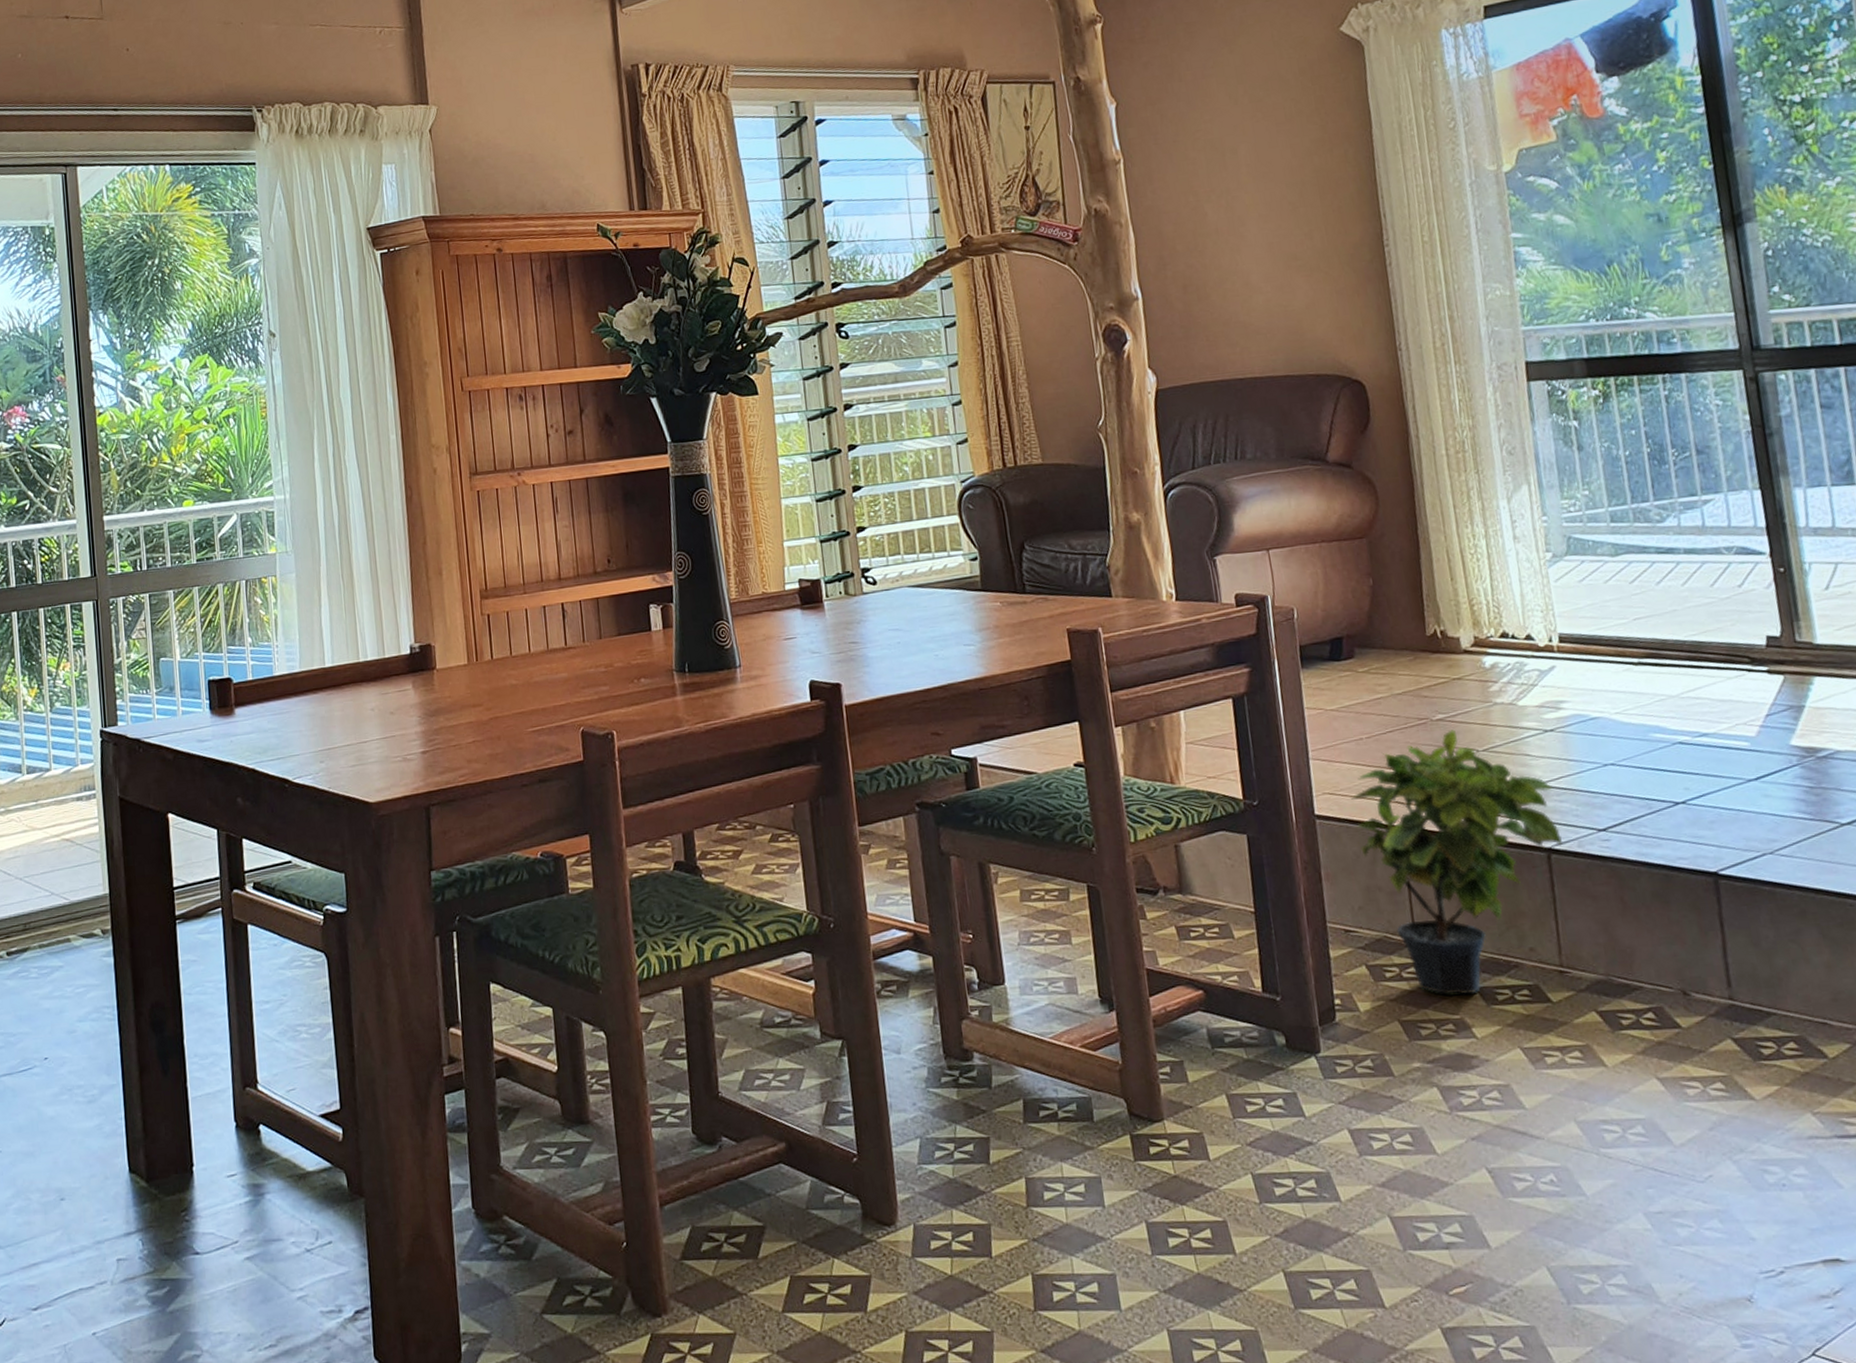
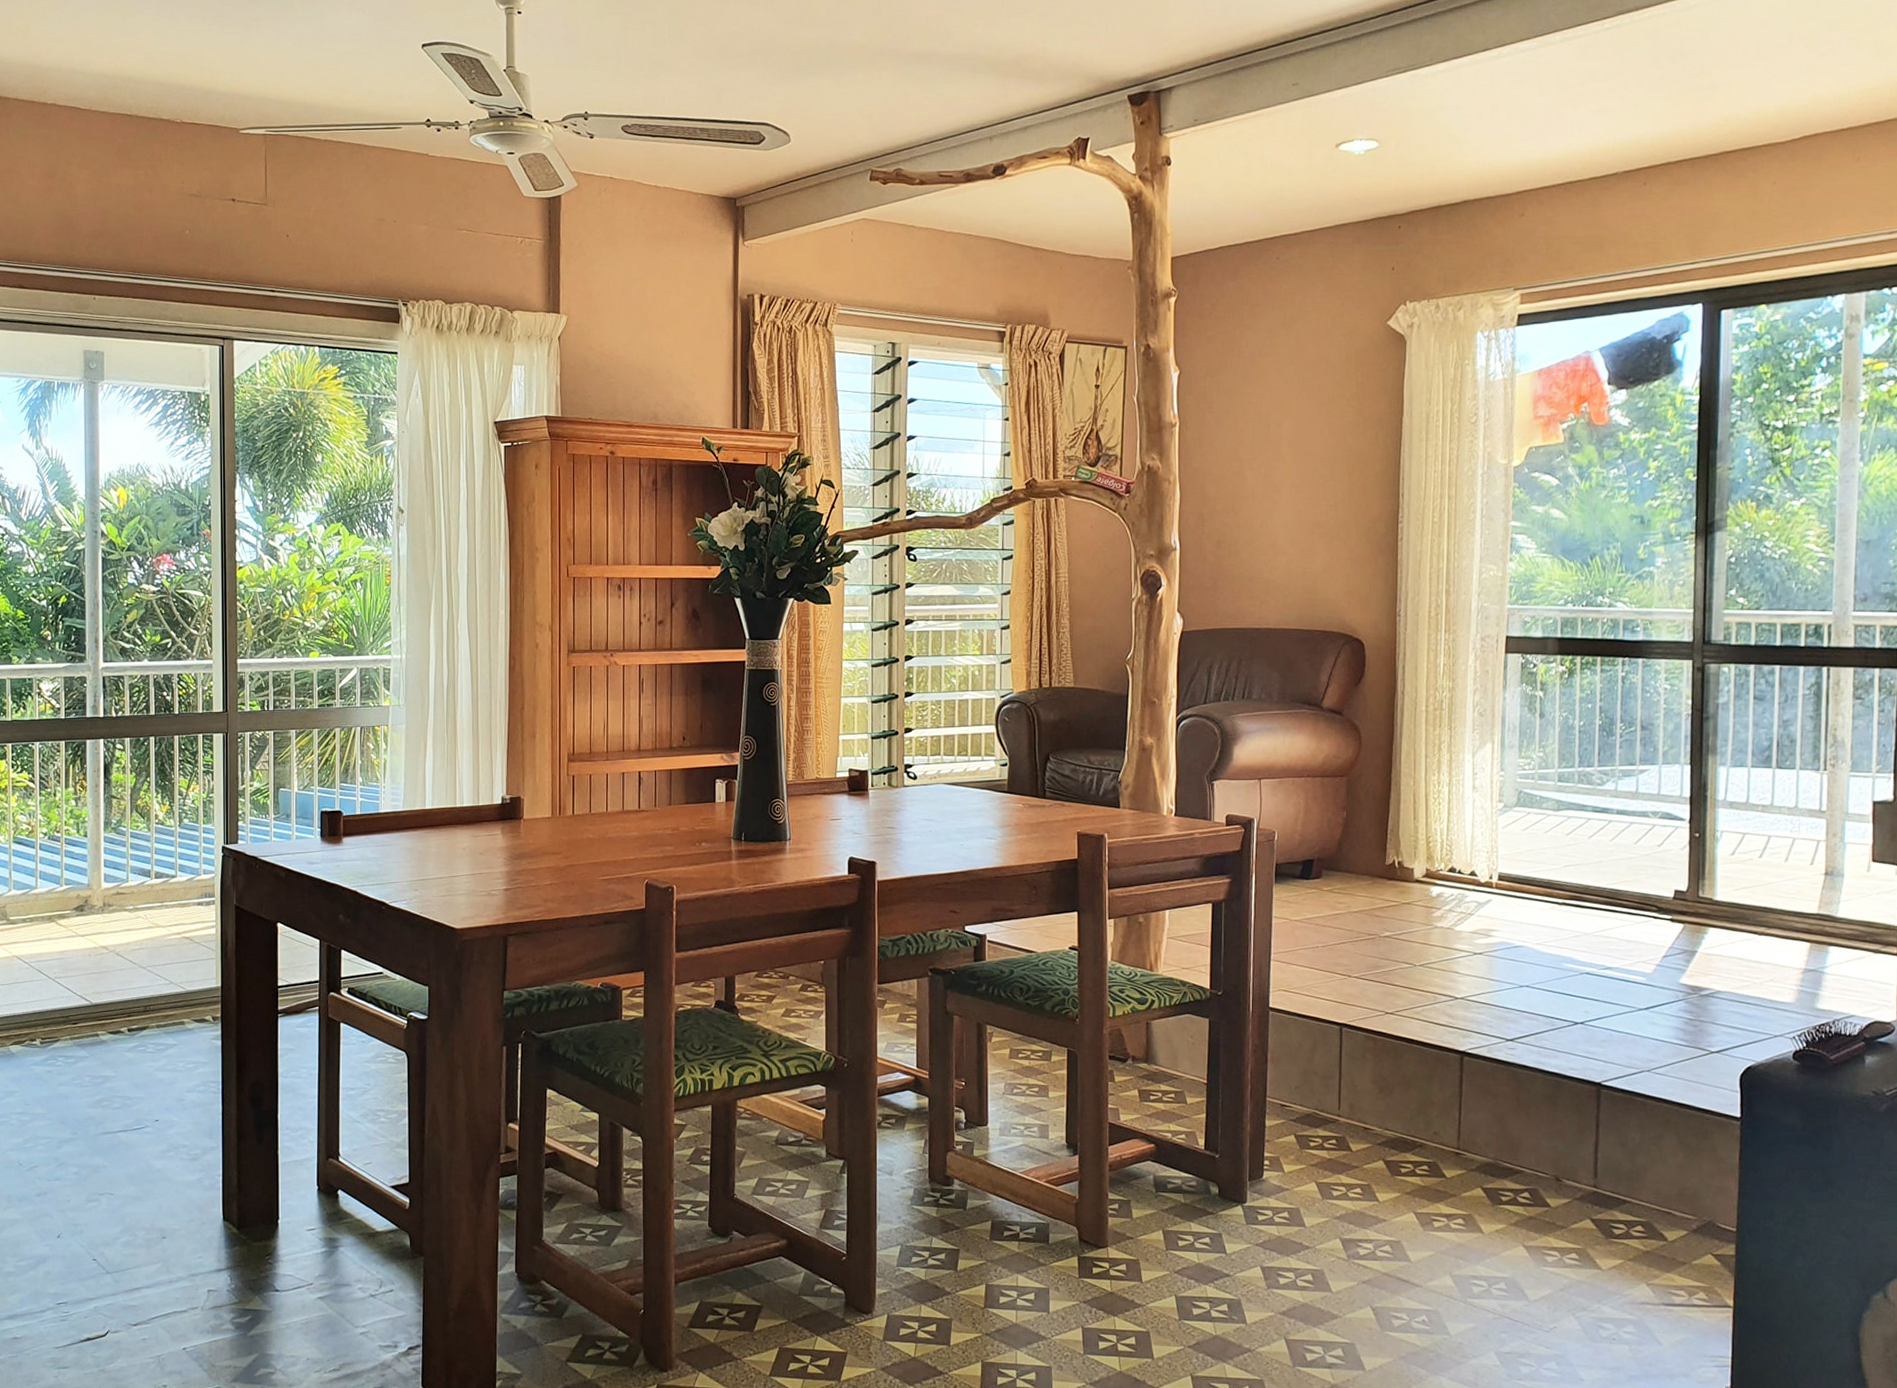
potted plant: present [1351,729,1562,995] -> none [1302,946,1475,1166]

